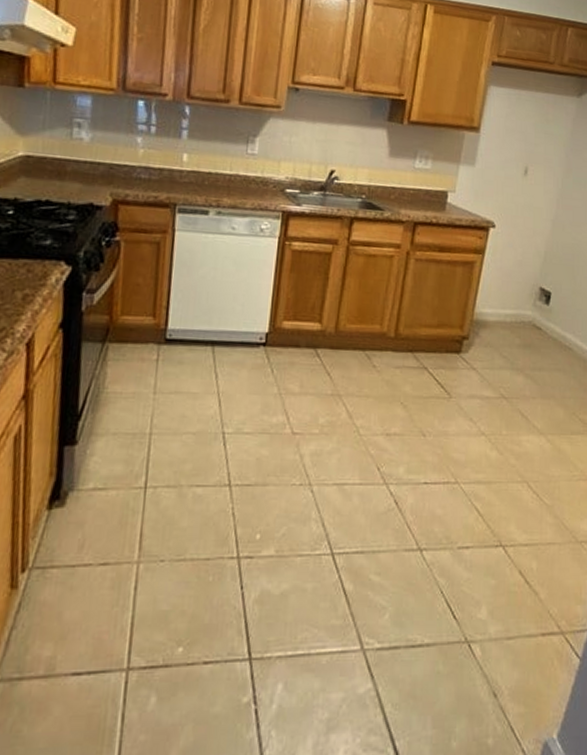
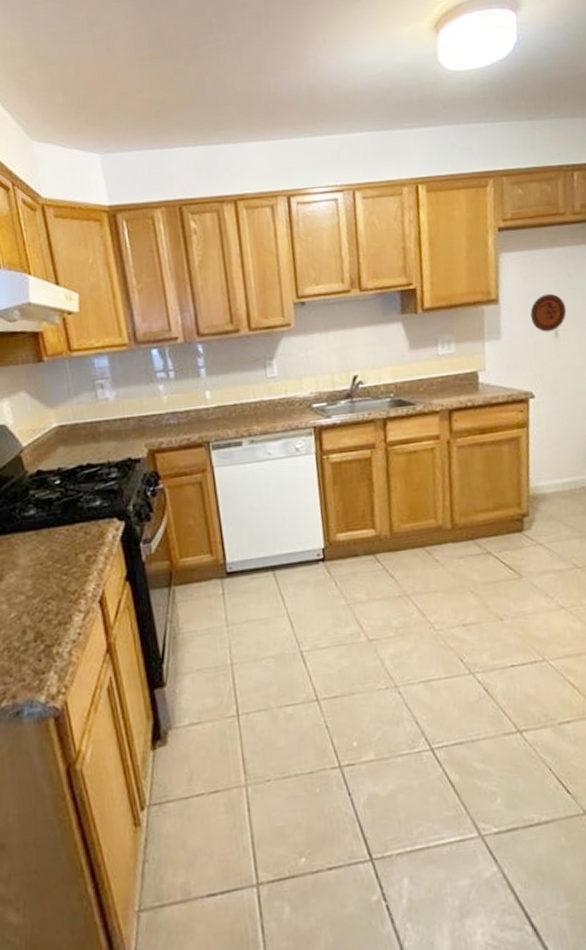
decorative plate: none [506,133,539,169] -> present [530,293,567,332]

